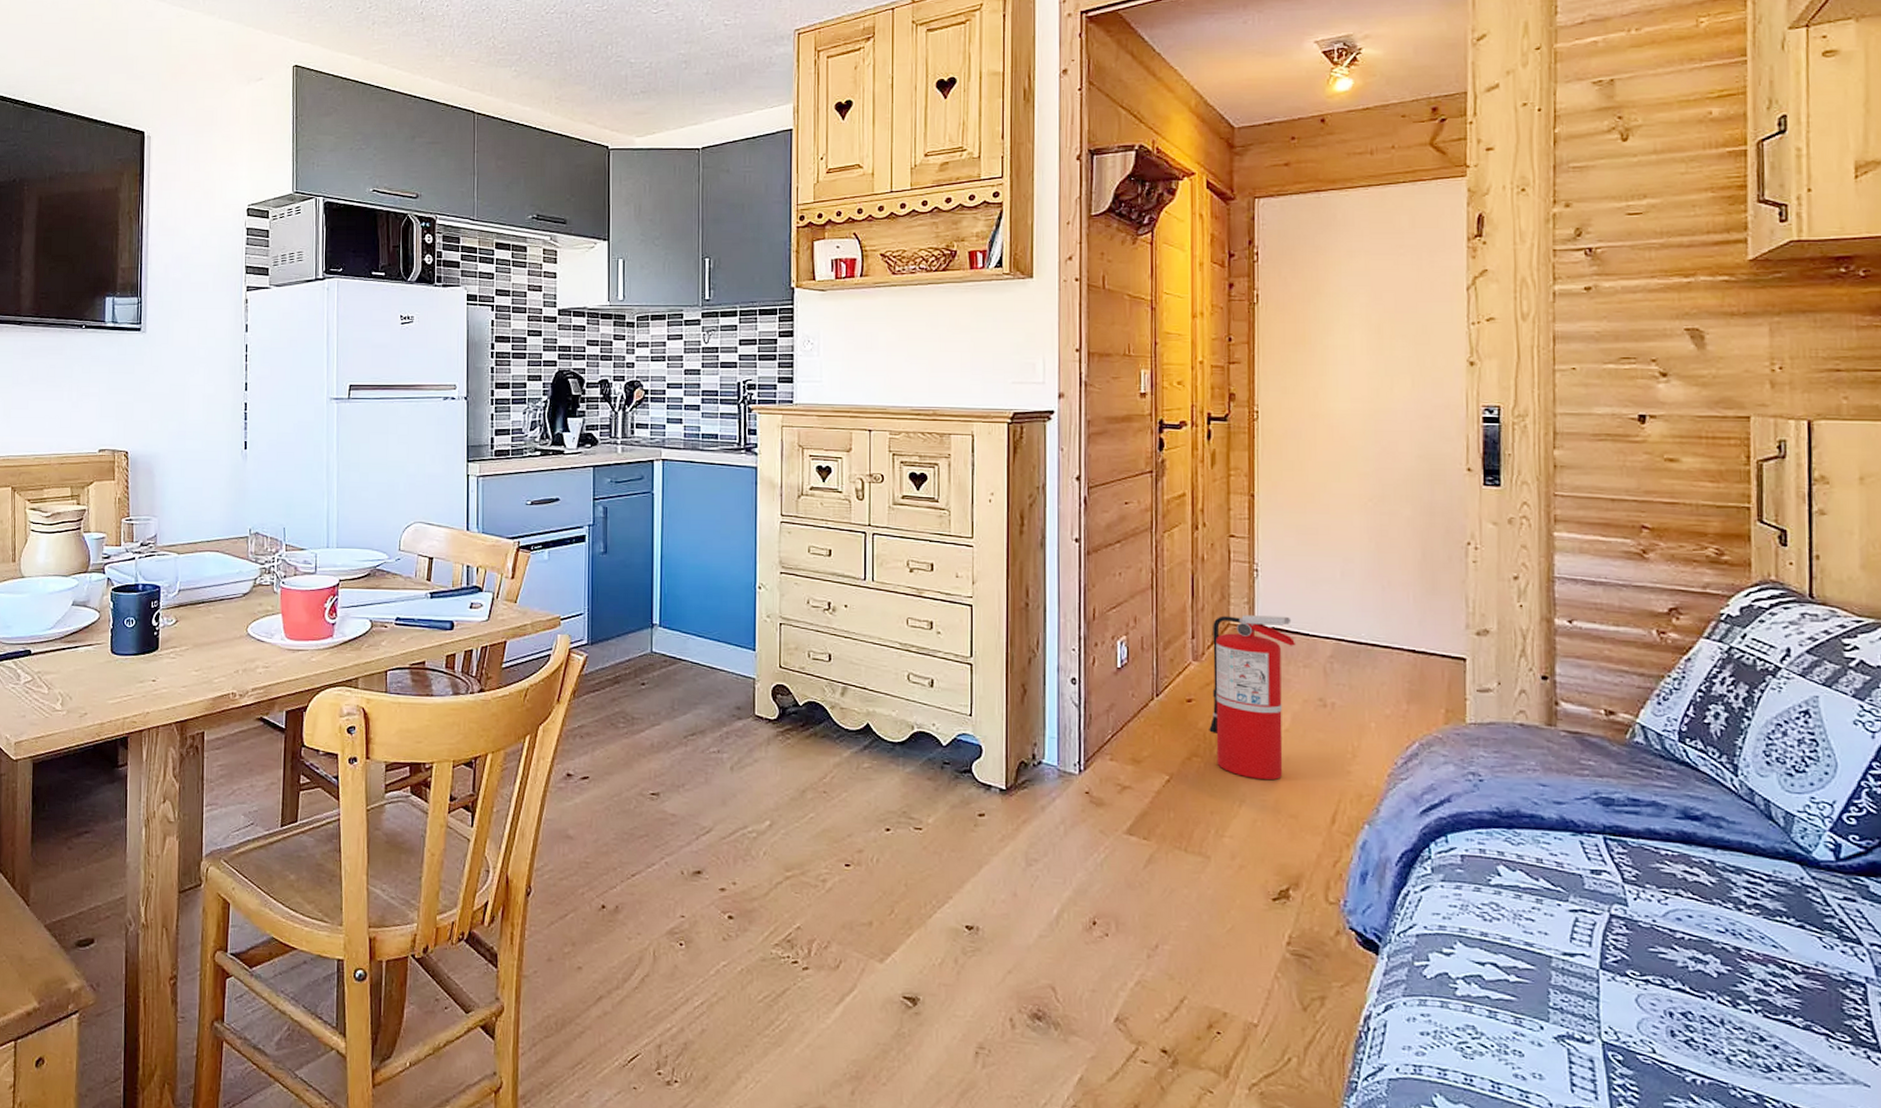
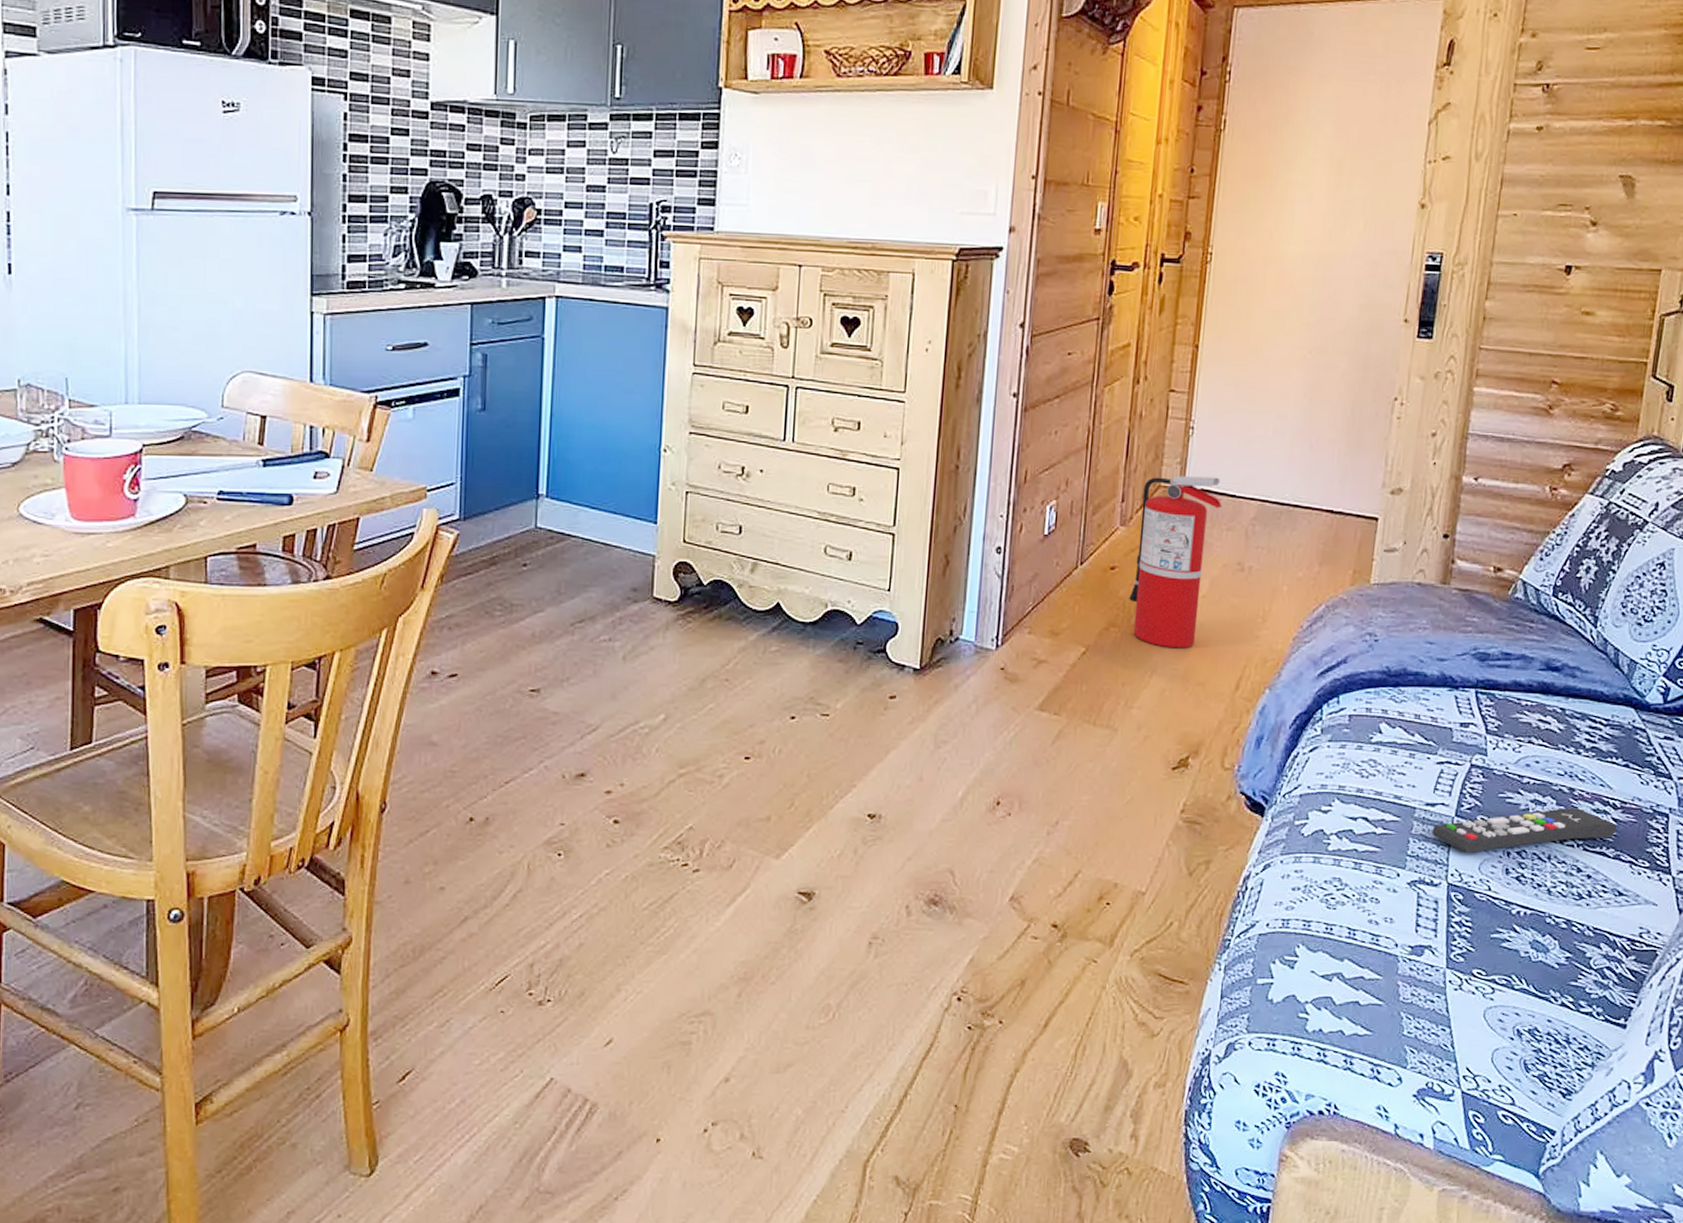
remote control: none [1574,968,1802,1011] -> present [1432,808,1618,853]

